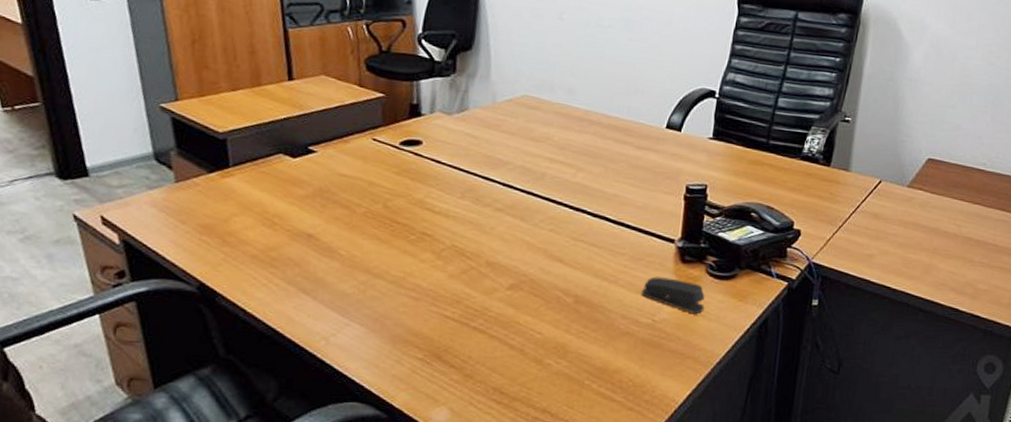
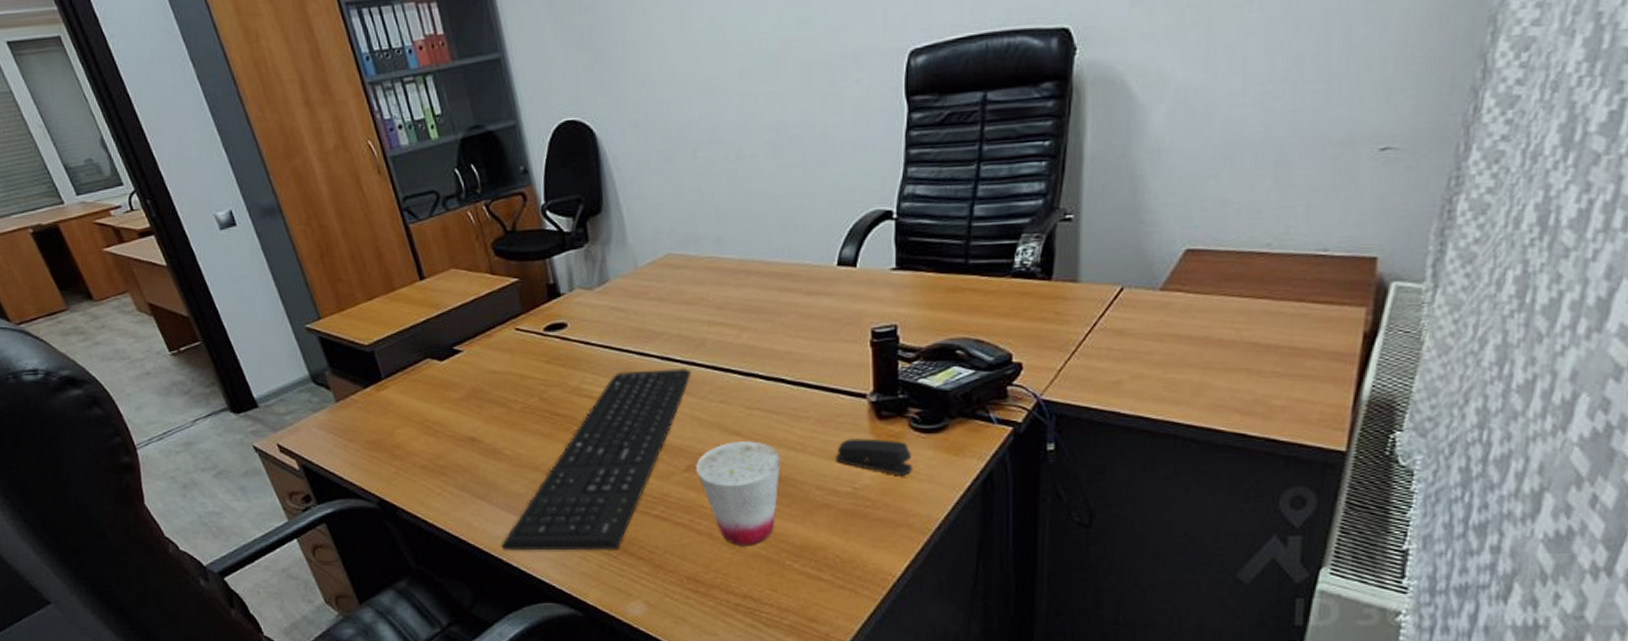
keyboard: none [317,191,529,357] -> present [500,367,692,551]
cup: none [518,267,595,364] -> present [696,441,781,546]

